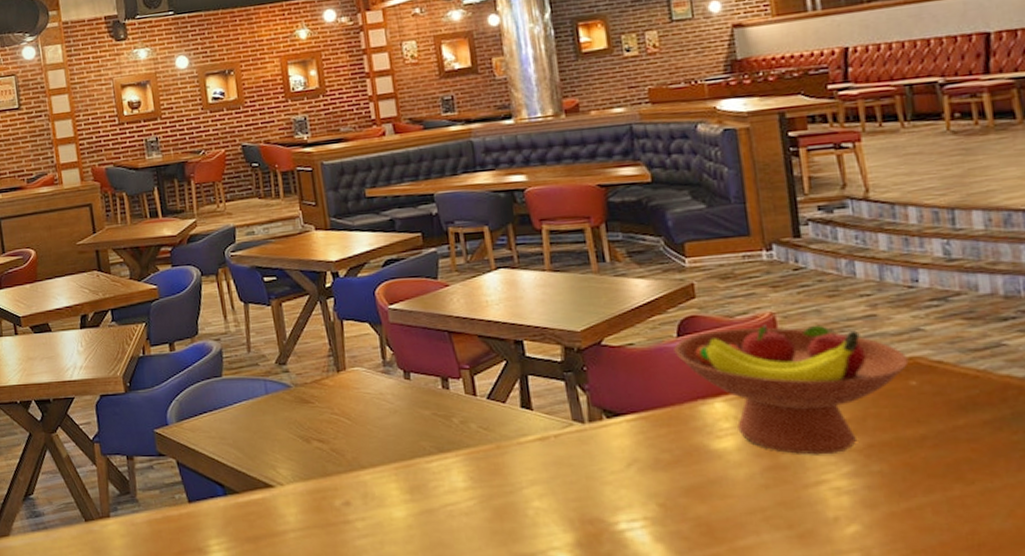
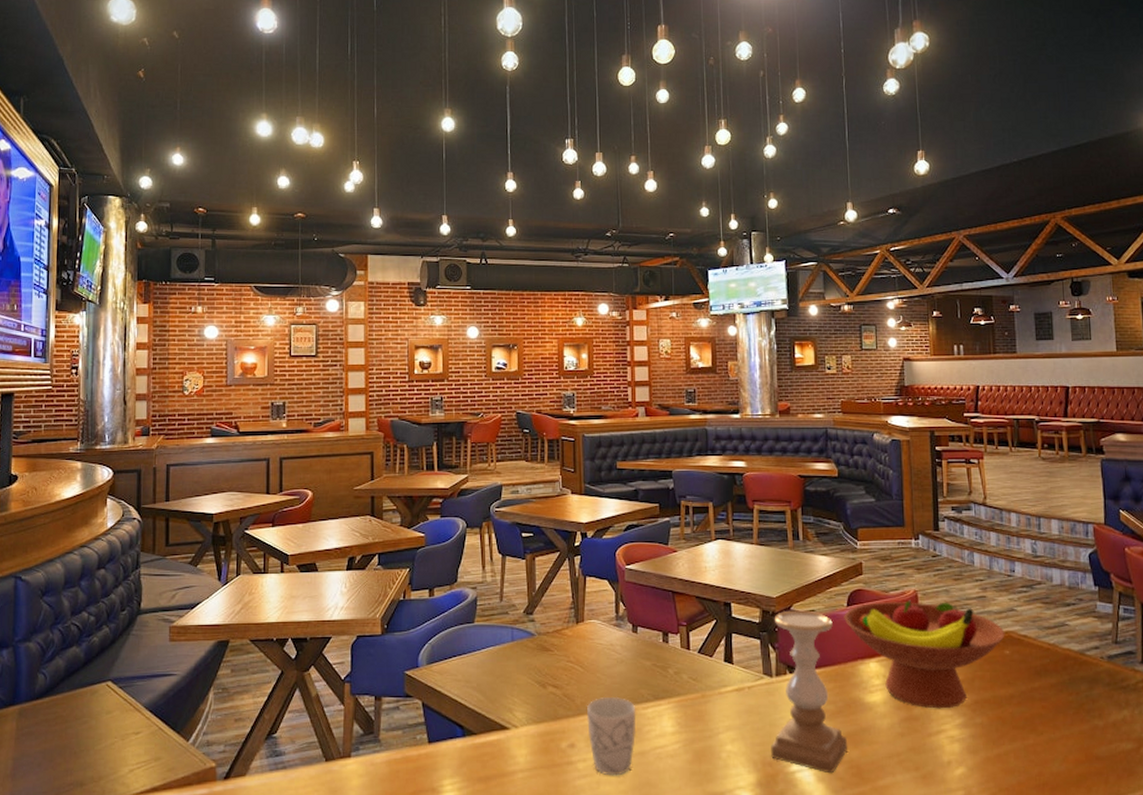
mug: none [360,450,421,536] -> present [587,696,636,776]
candle holder: none [580,344,693,533] -> present [771,610,848,774]

